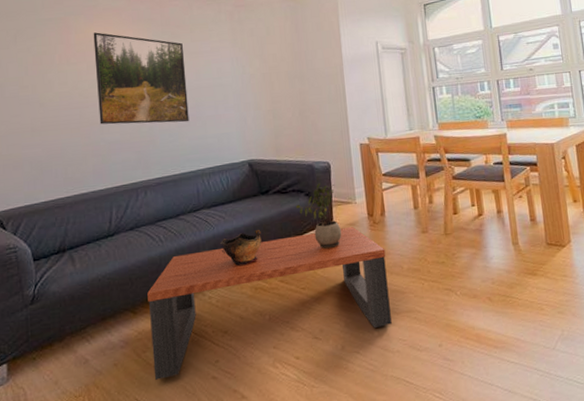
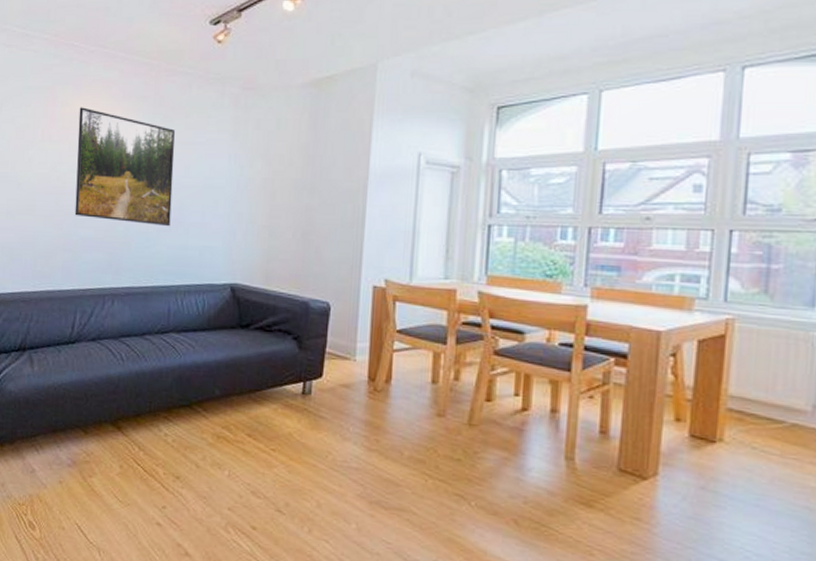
coffee table: present [147,227,392,380] -> none [97,379,384,520]
decorative bowl: present [219,229,262,266] -> none [184,368,234,407]
potted plant: present [295,182,342,249] -> none [278,326,332,411]

